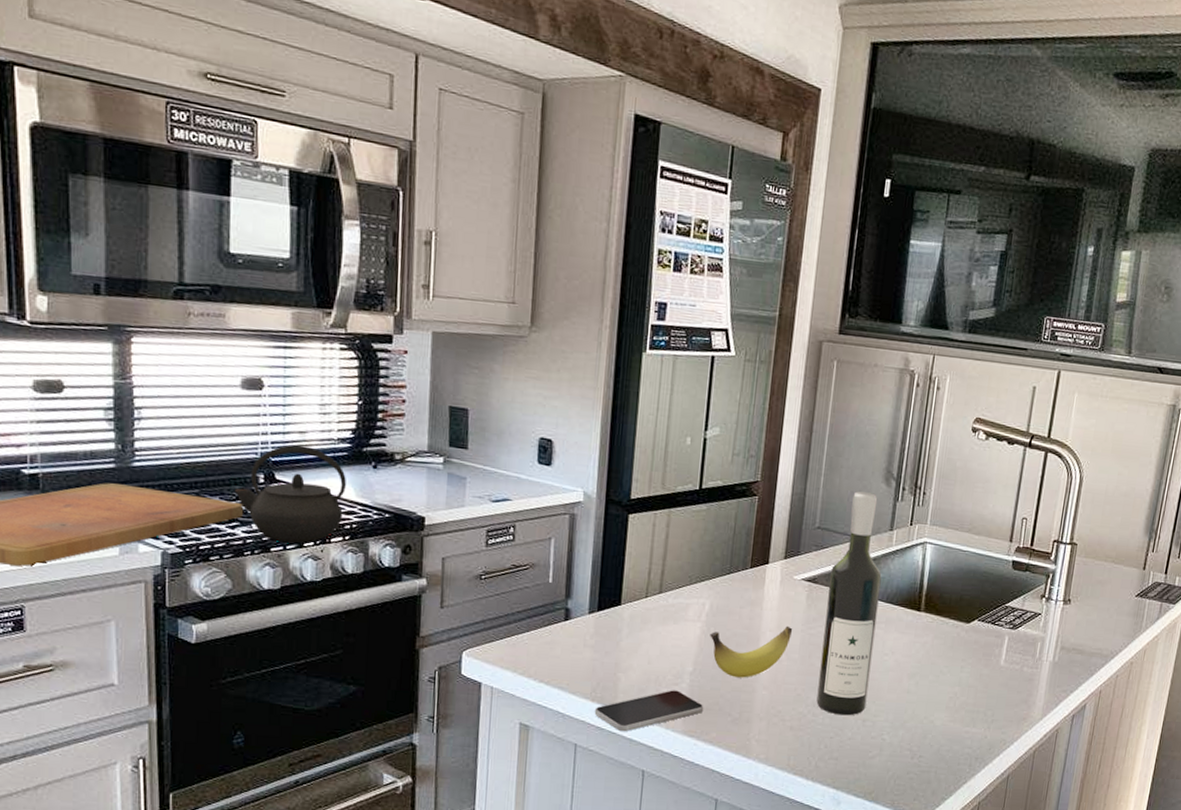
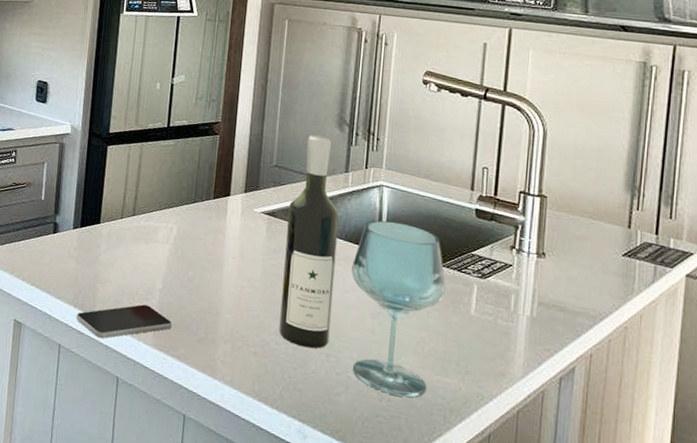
banana: present [710,625,793,678] -> none [177,254,254,300]
wine glass: none [887,579,980,752] -> present [351,220,446,398]

